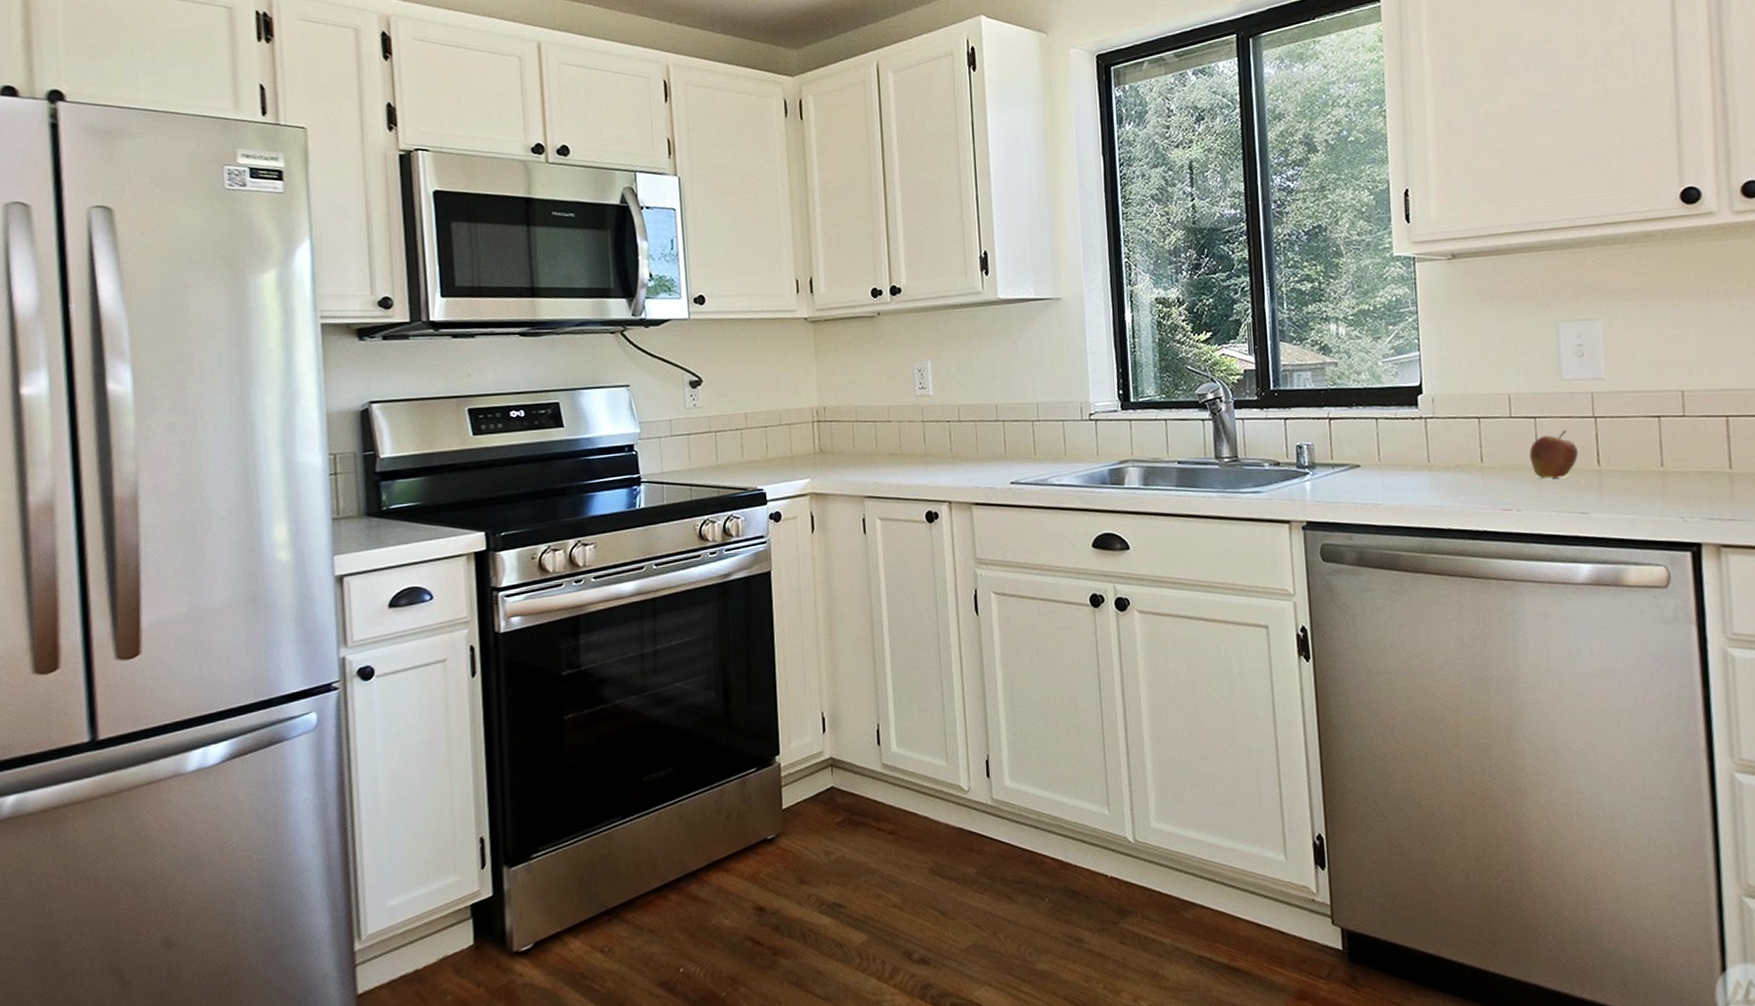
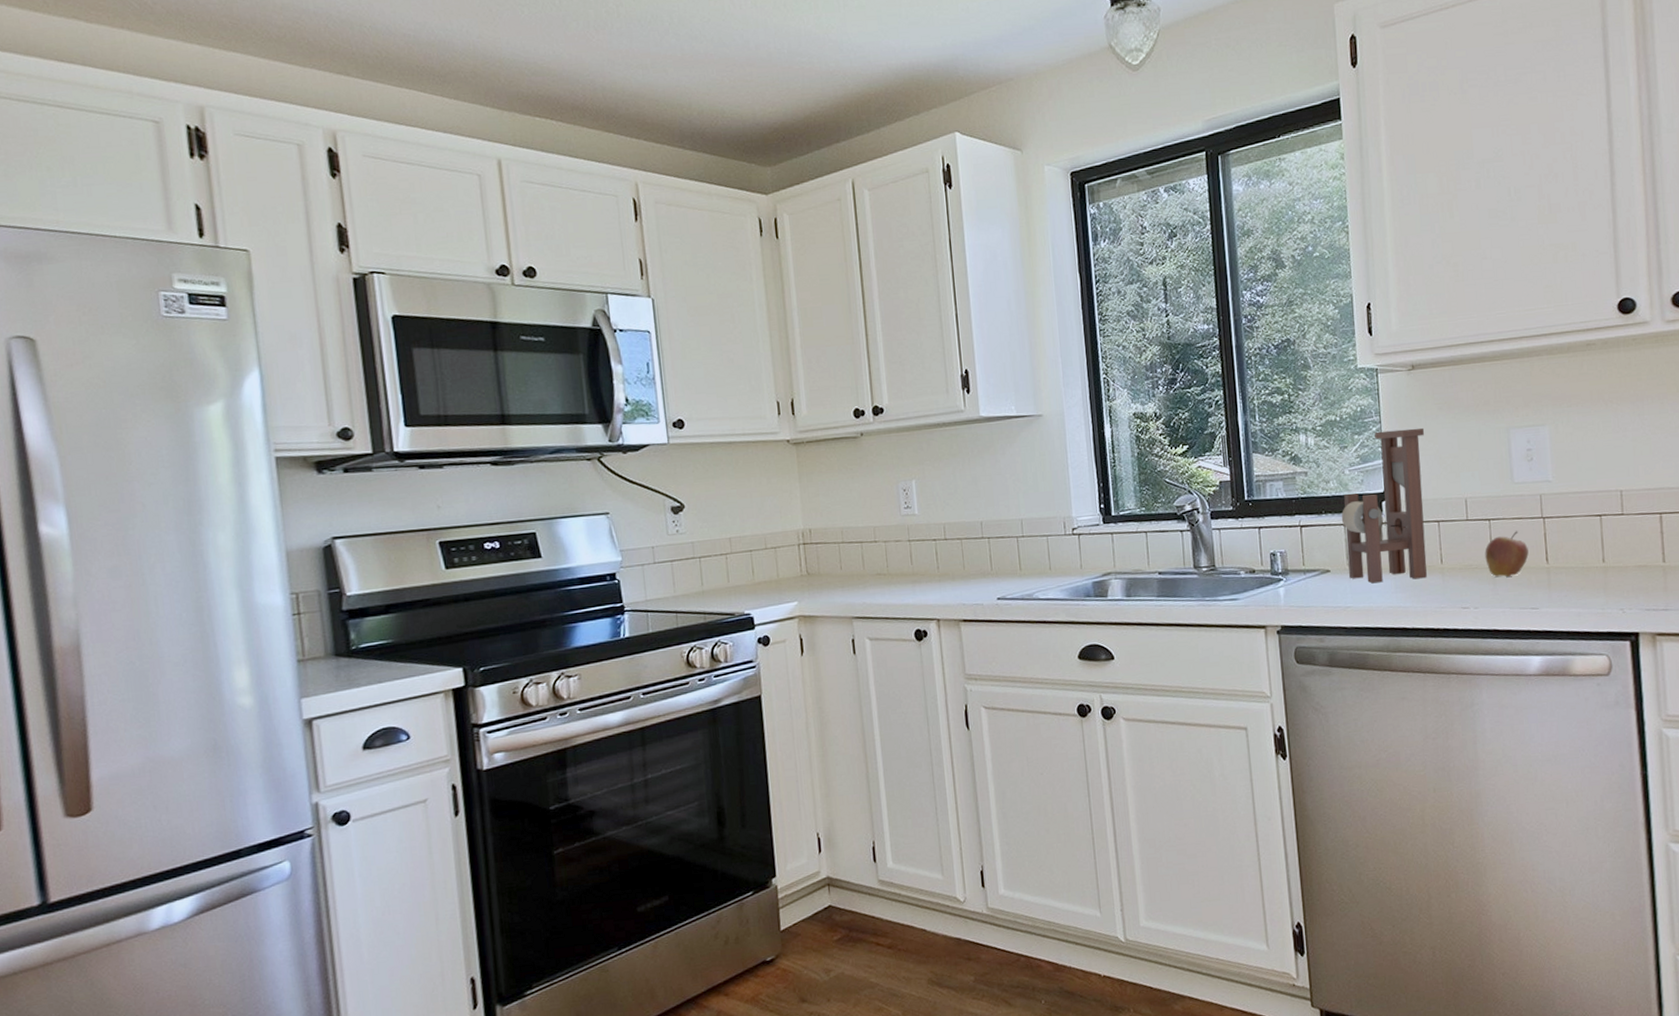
paper towel holder: none [1373,319,1466,481] -> present [1341,427,1427,584]

